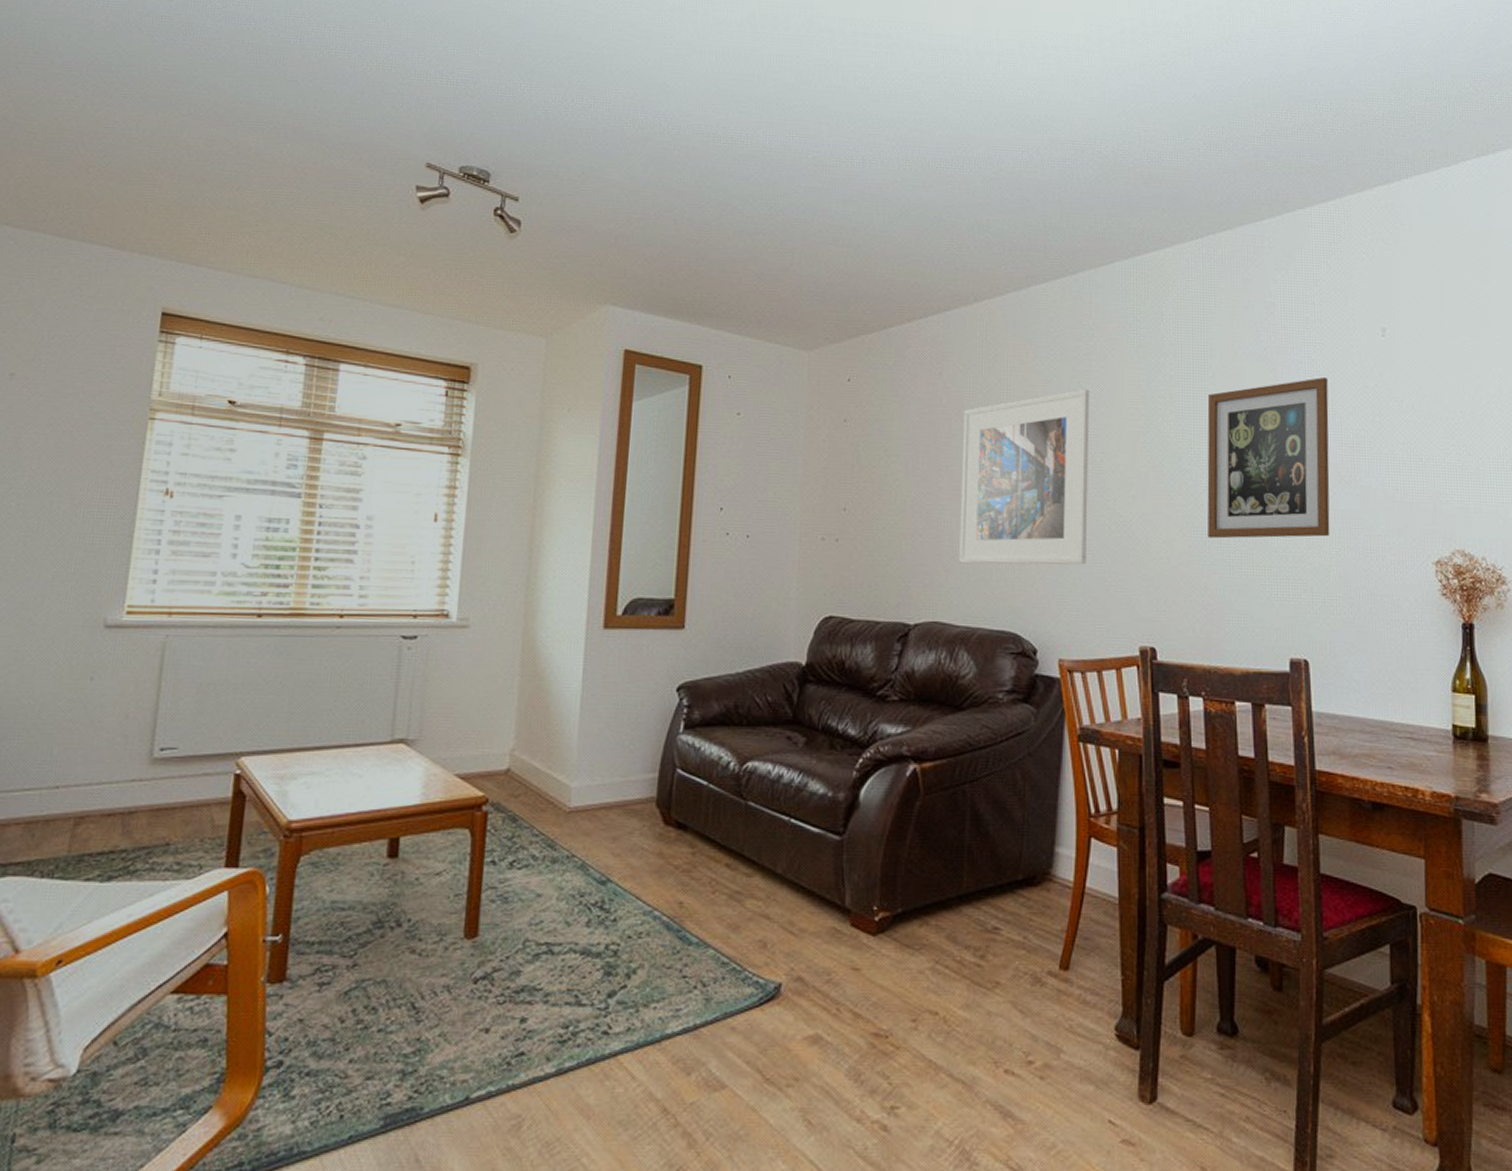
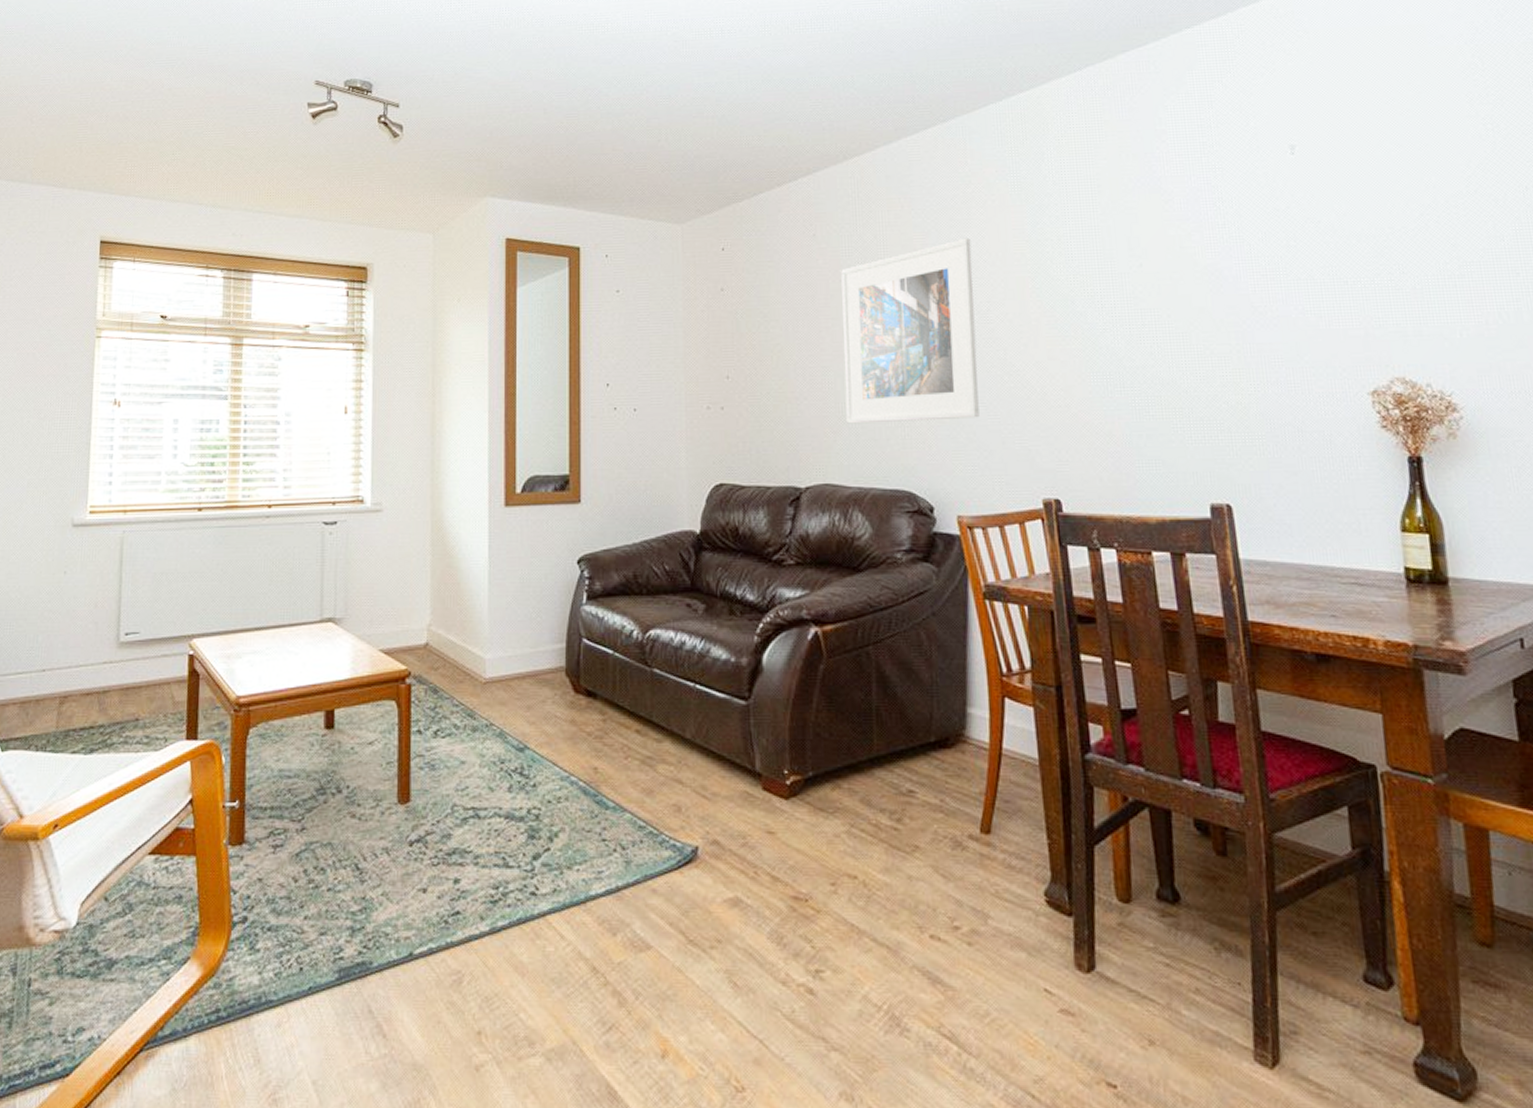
wall art: present [1207,377,1330,539] -> none [1099,204,1247,382]

